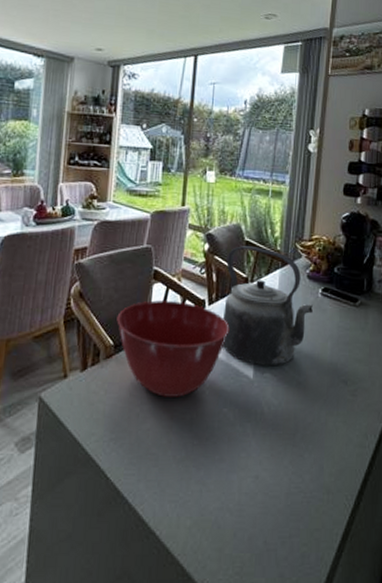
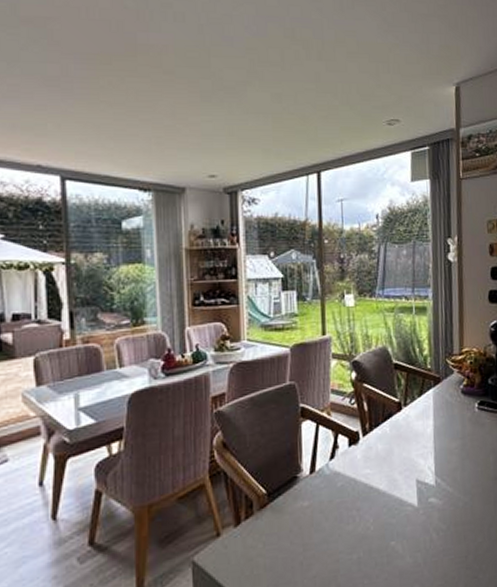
mixing bowl: present [117,300,230,397] -> none [267,437,388,540]
kettle: present [222,246,313,366] -> none [376,368,471,492]

